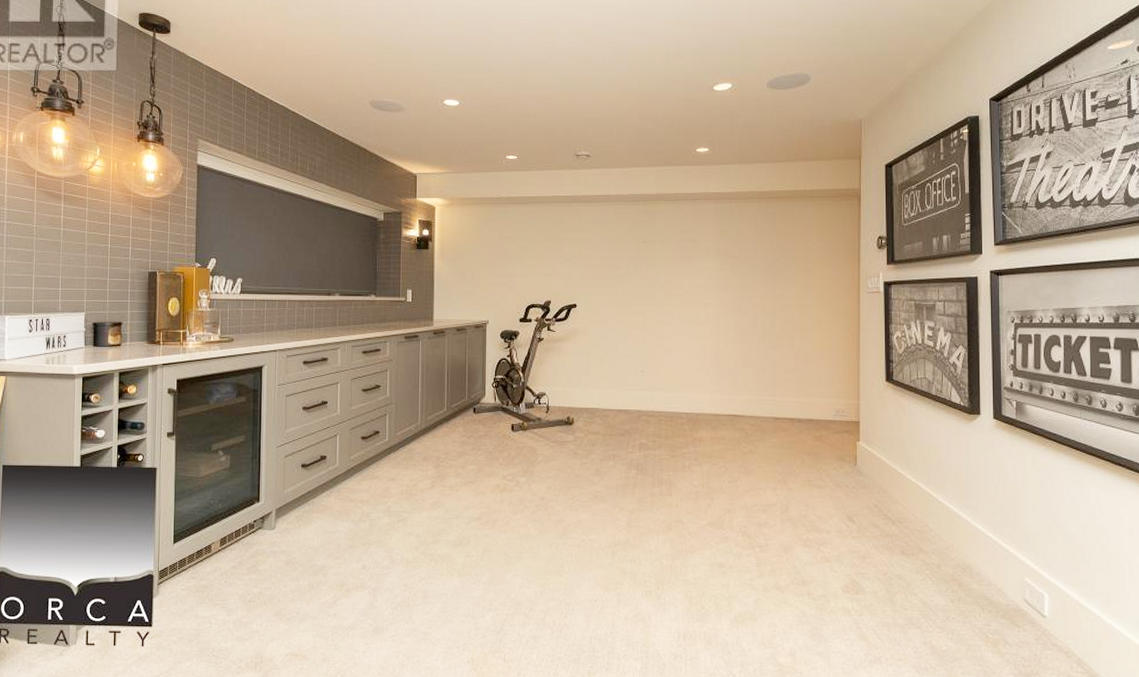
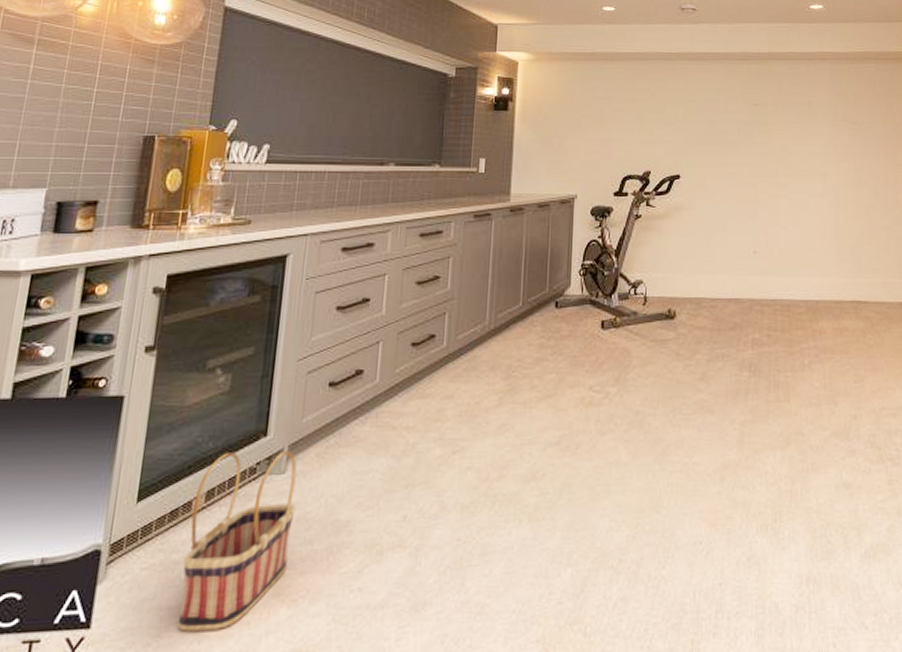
basket: none [209,512,284,635] -> present [177,450,297,632]

